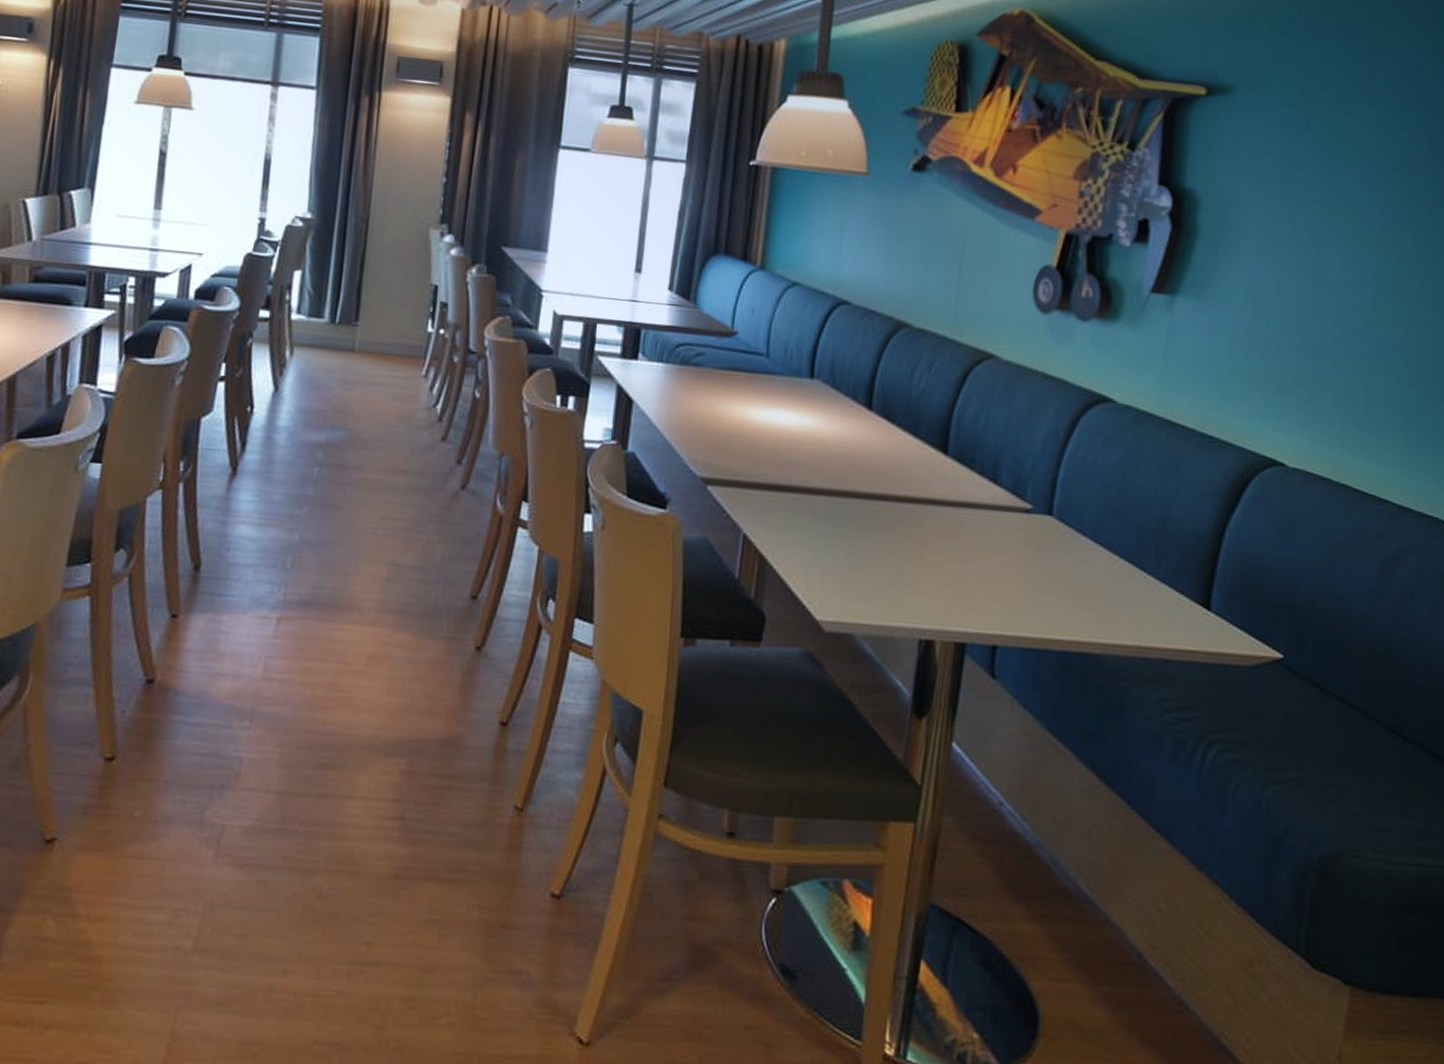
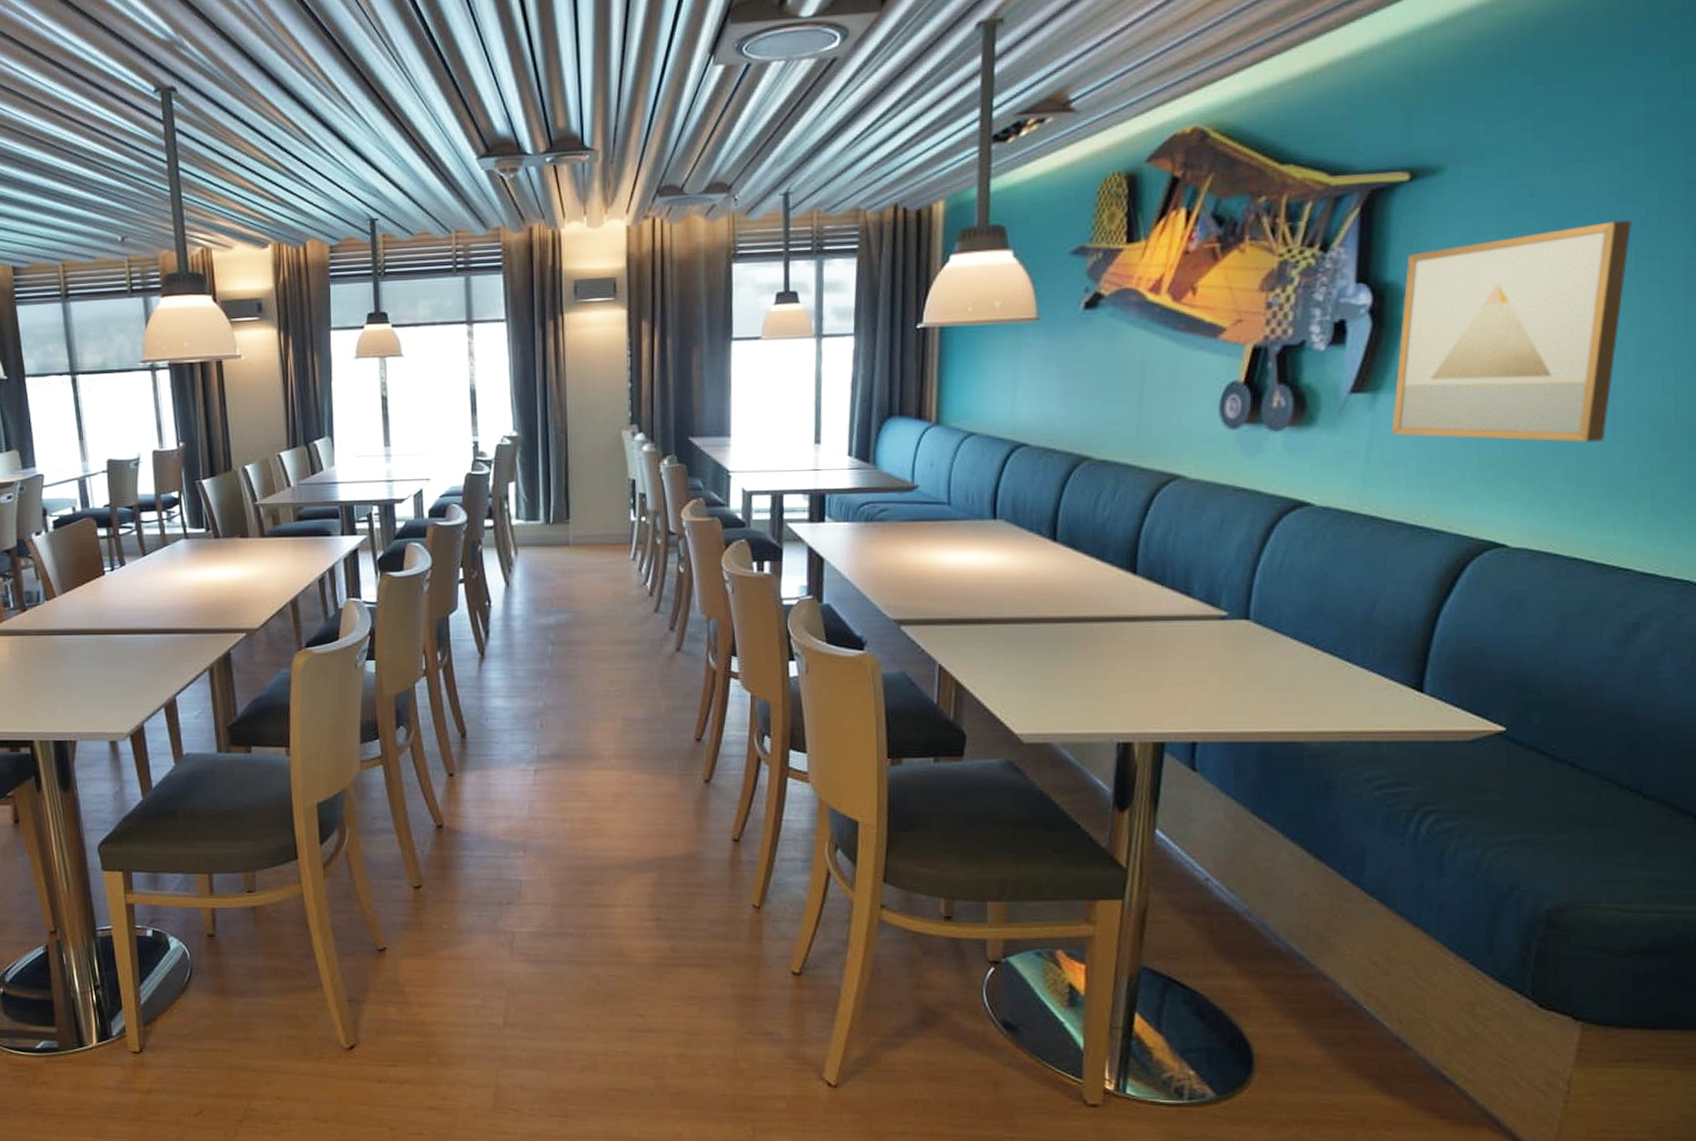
wall art: none [1186,161,1387,372] -> present [1391,219,1631,443]

